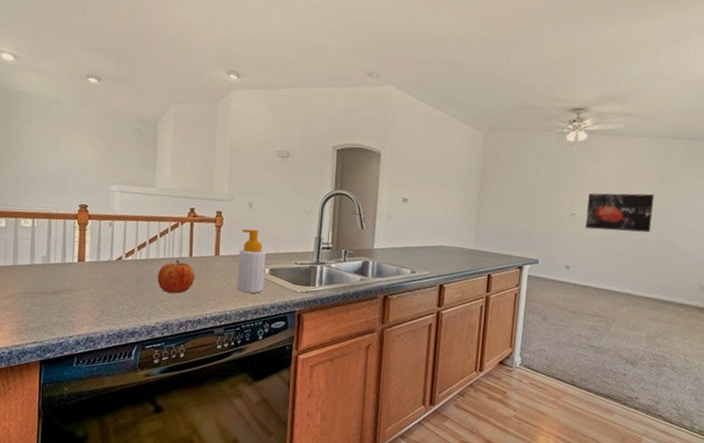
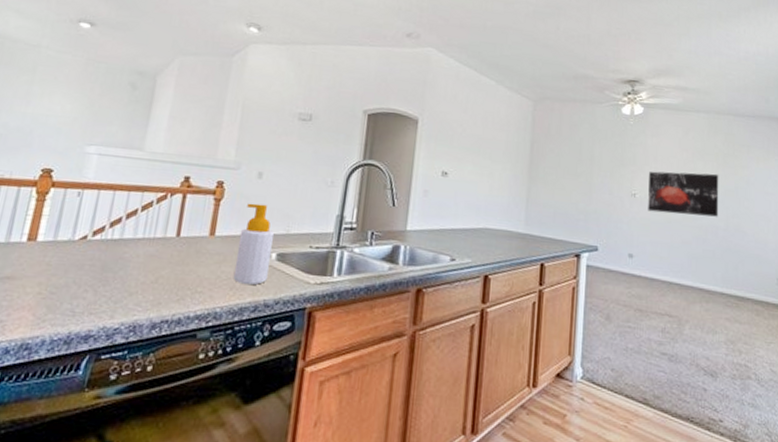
apple: present [157,260,195,294] -> none [129,240,181,284]

